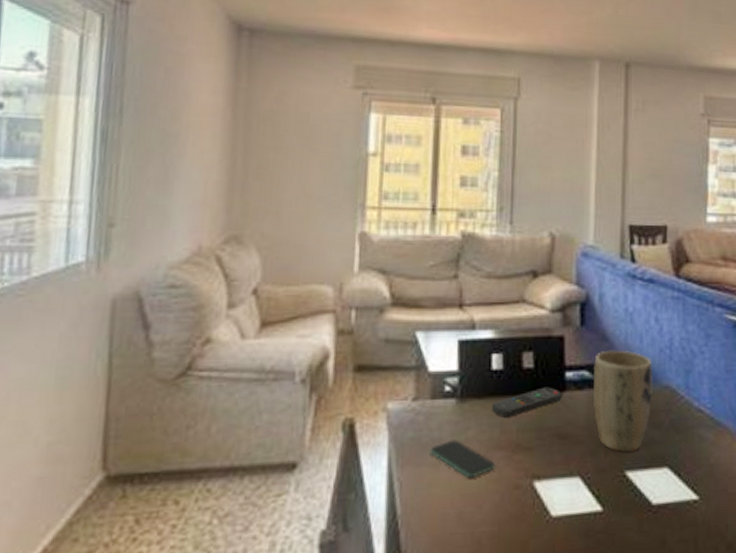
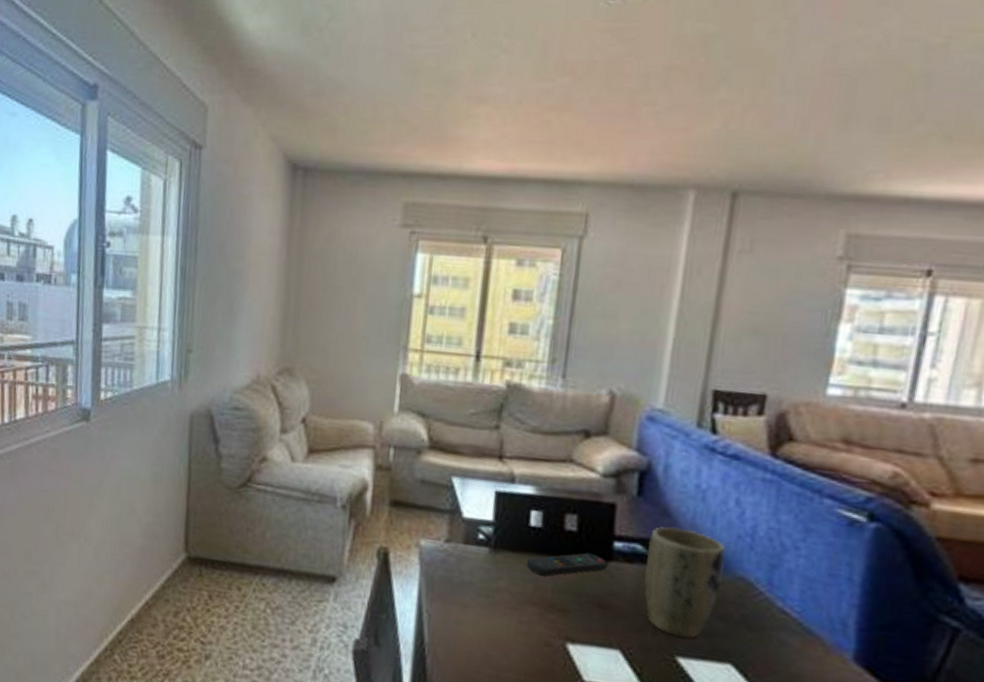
smartphone: present [430,440,495,479] -> none [459,586,526,626]

